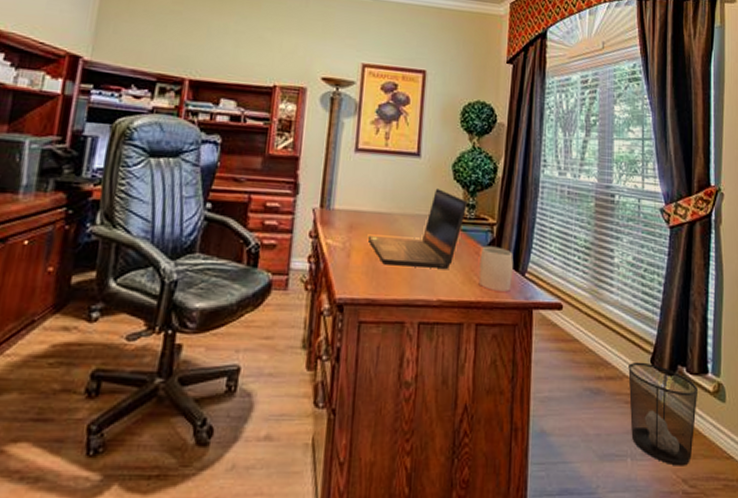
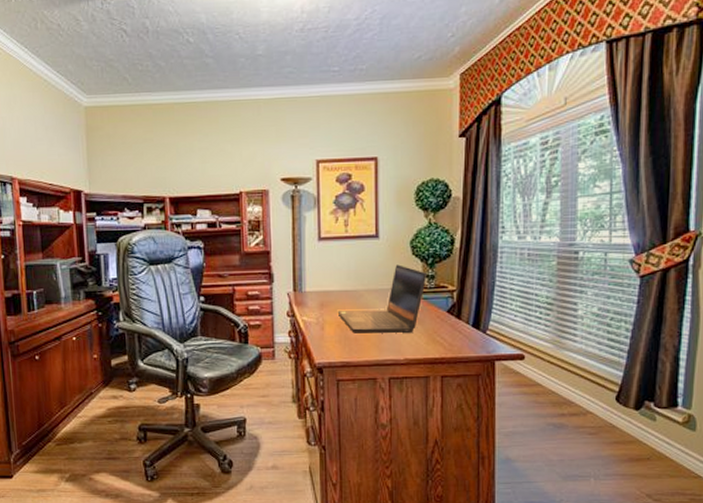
mug: present [478,246,514,293] -> none [442,310,474,349]
waste bin: present [628,361,699,466] -> none [592,400,667,484]

